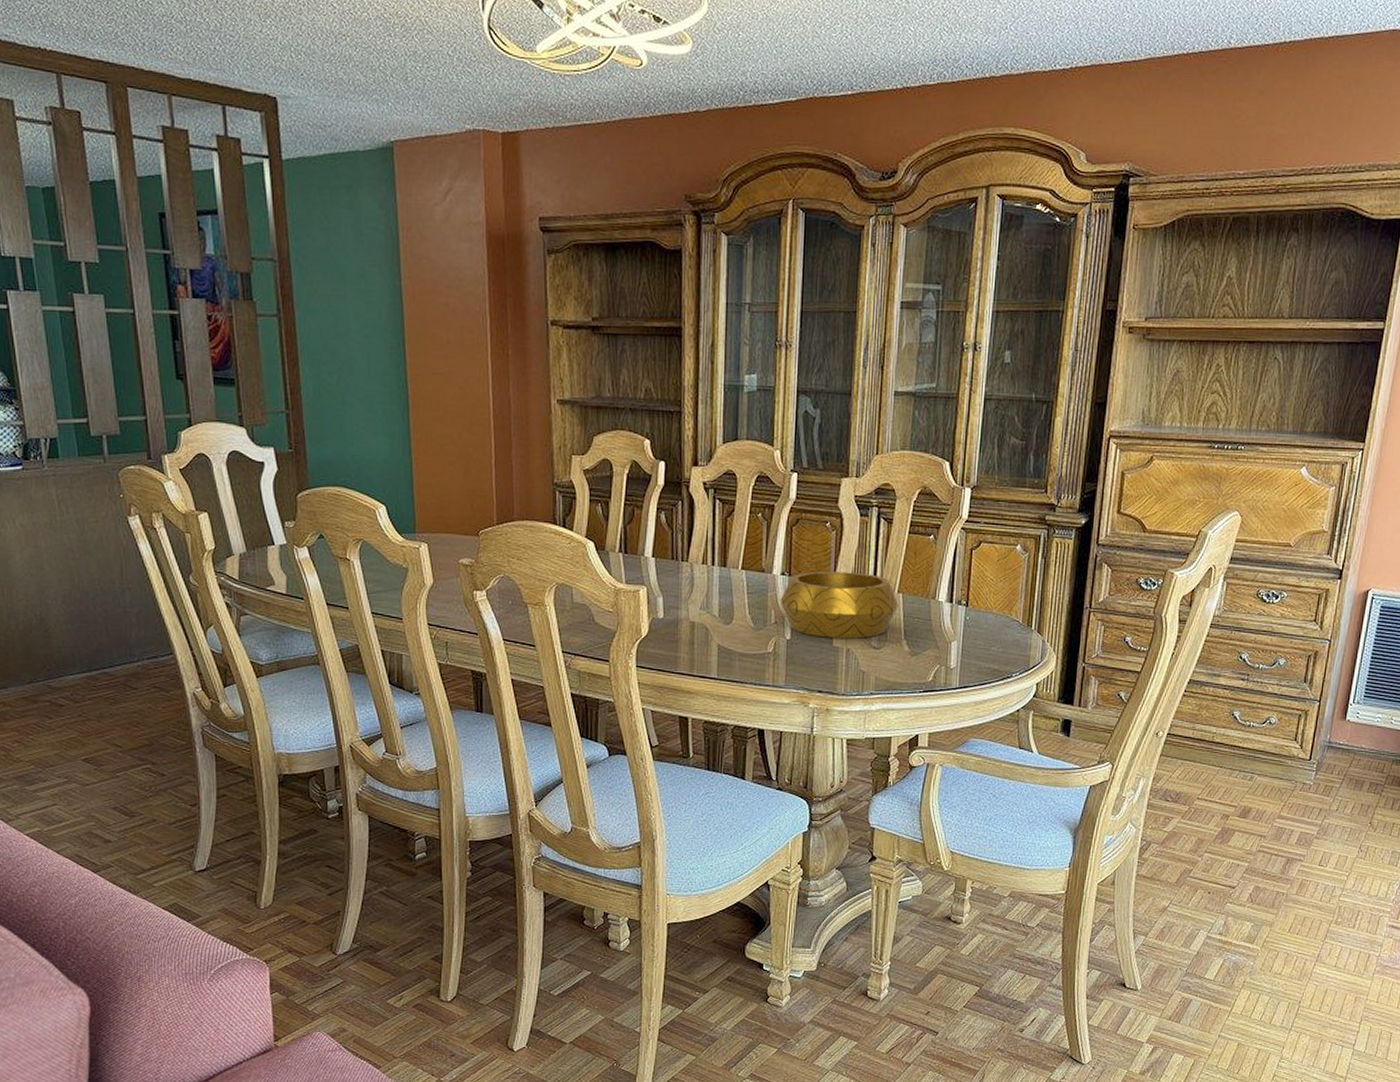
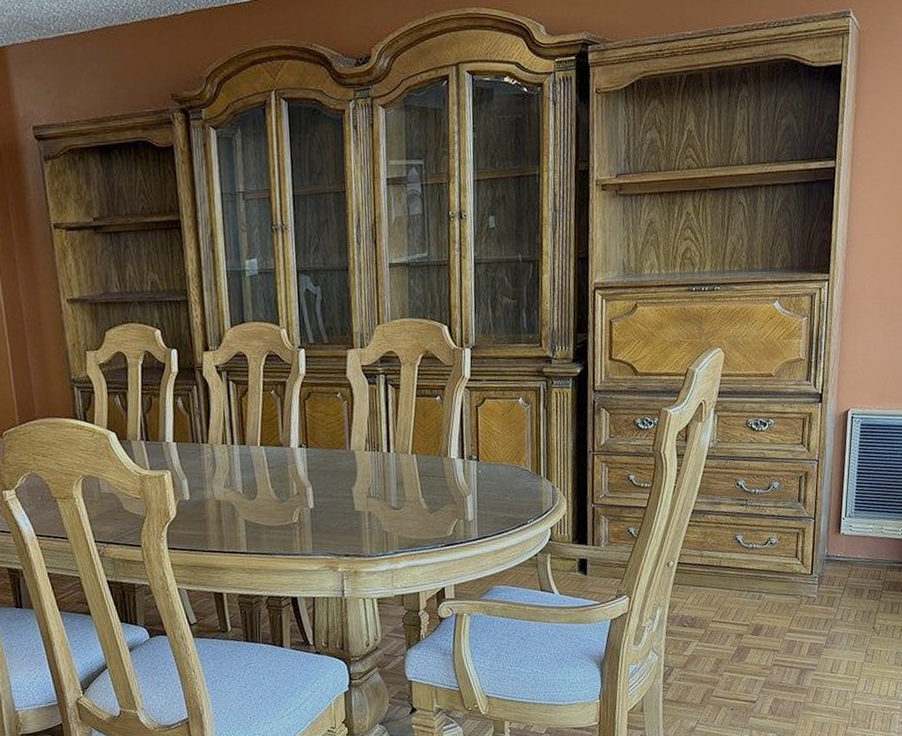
decorative bowl: present [780,571,899,639] -> none [300,438,413,504]

